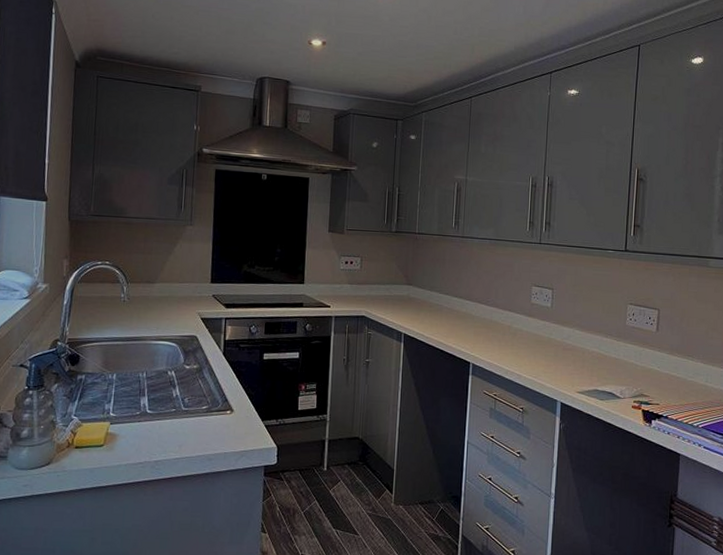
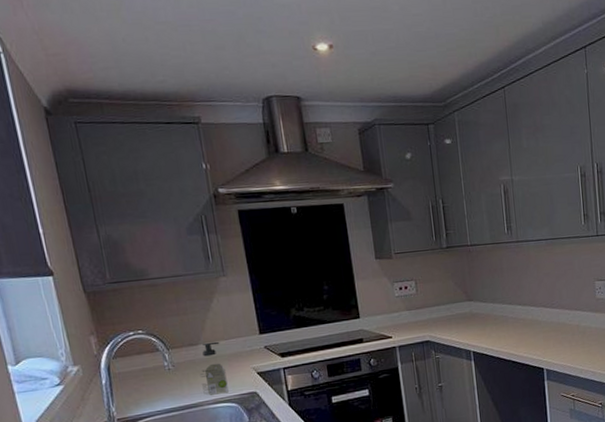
soap dispenser: none [149,282,174,333] -> present [199,341,229,396]

